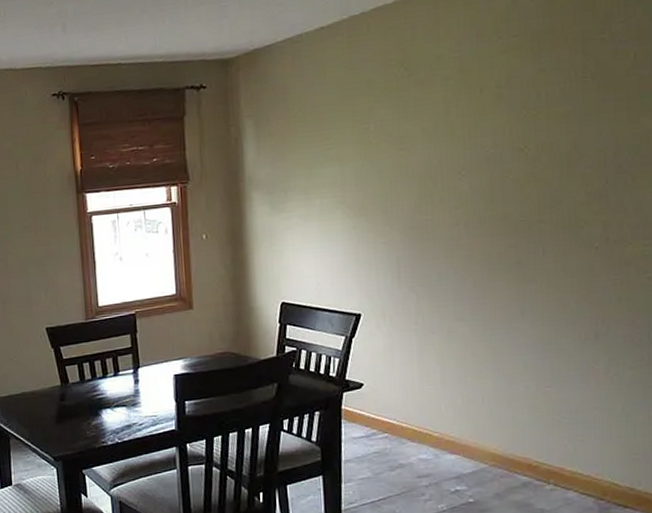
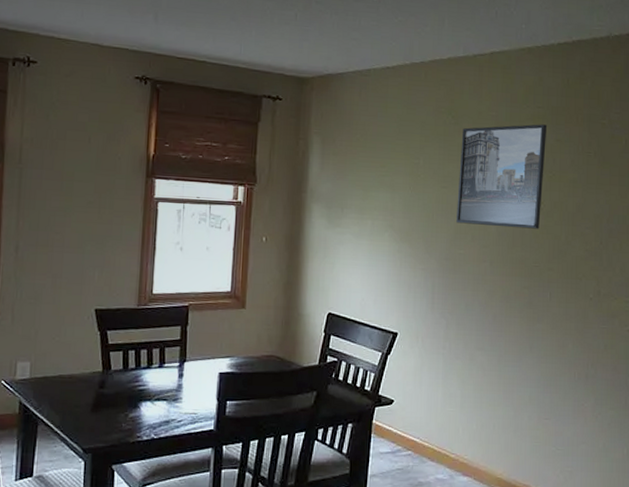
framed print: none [418,54,527,187] -> present [456,124,548,229]

